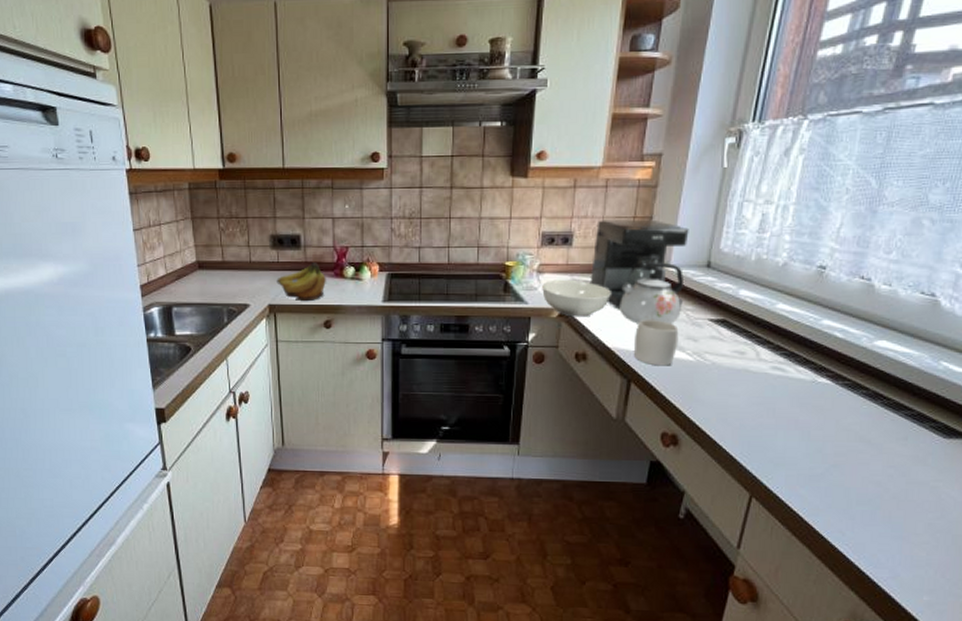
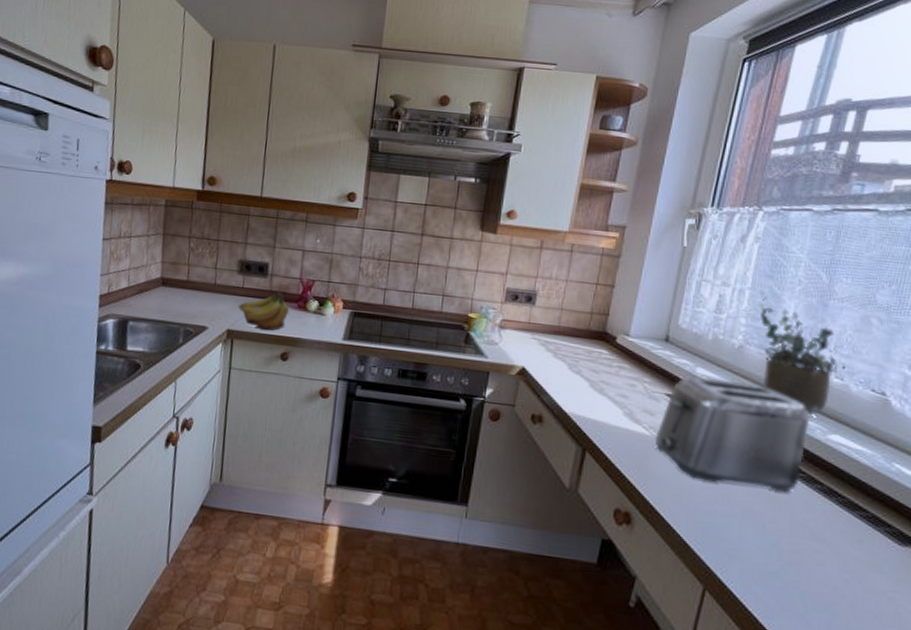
bowl: present [542,281,611,317] -> none [502,337,571,378]
coffee maker: present [590,219,689,309] -> none [550,282,649,380]
kettle: present [619,261,683,324] -> none [578,328,642,395]
mug: present [633,319,679,366] -> none [589,386,636,438]
toaster: none [698,299,857,400] -> present [654,376,810,492]
potted plant: none [802,204,896,325] -> present [757,290,847,416]

